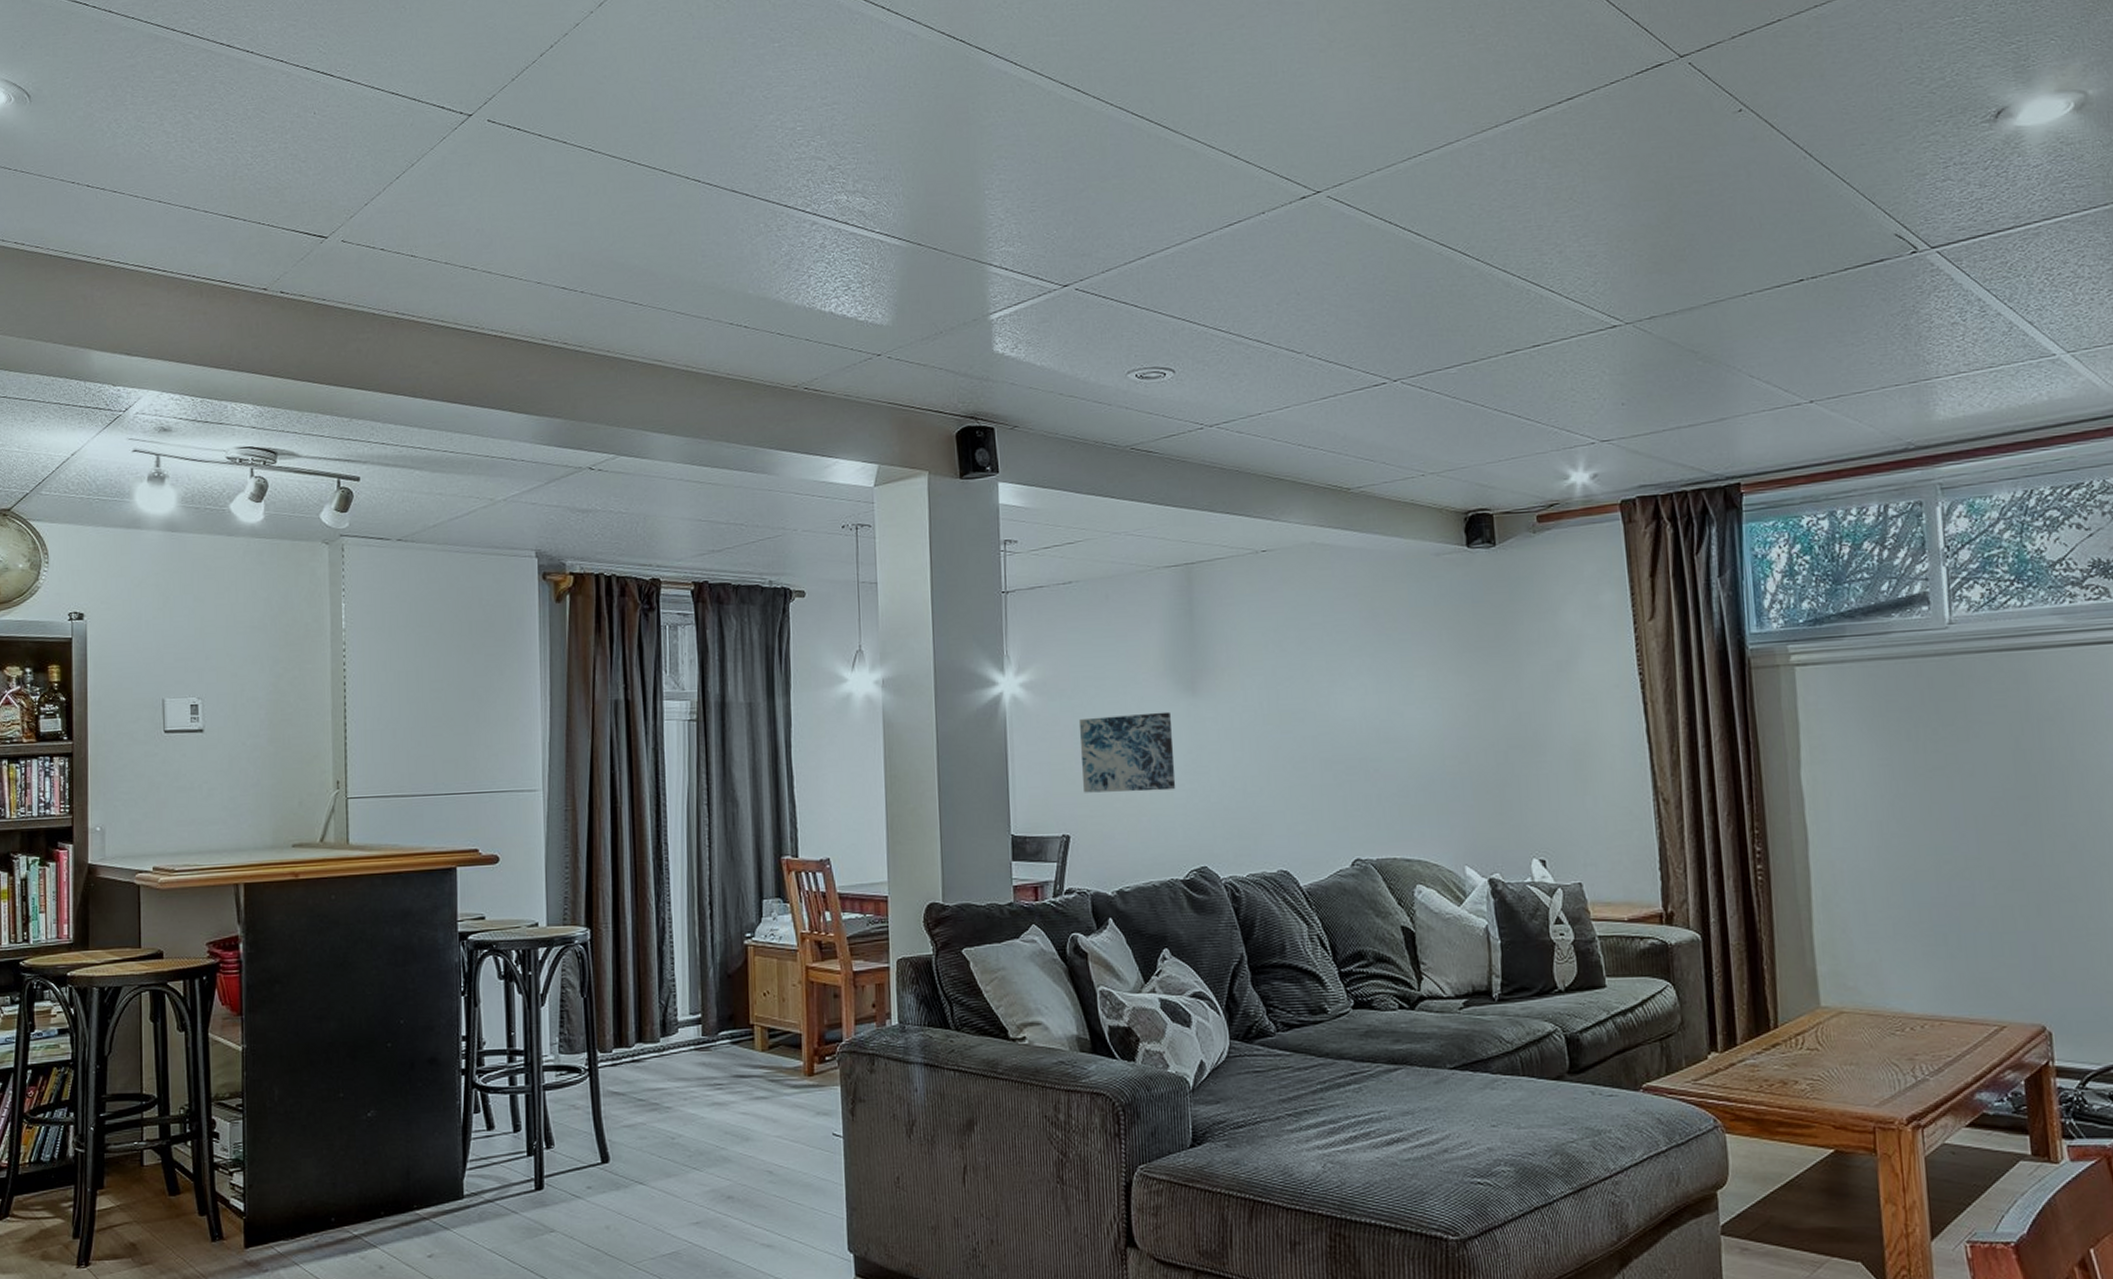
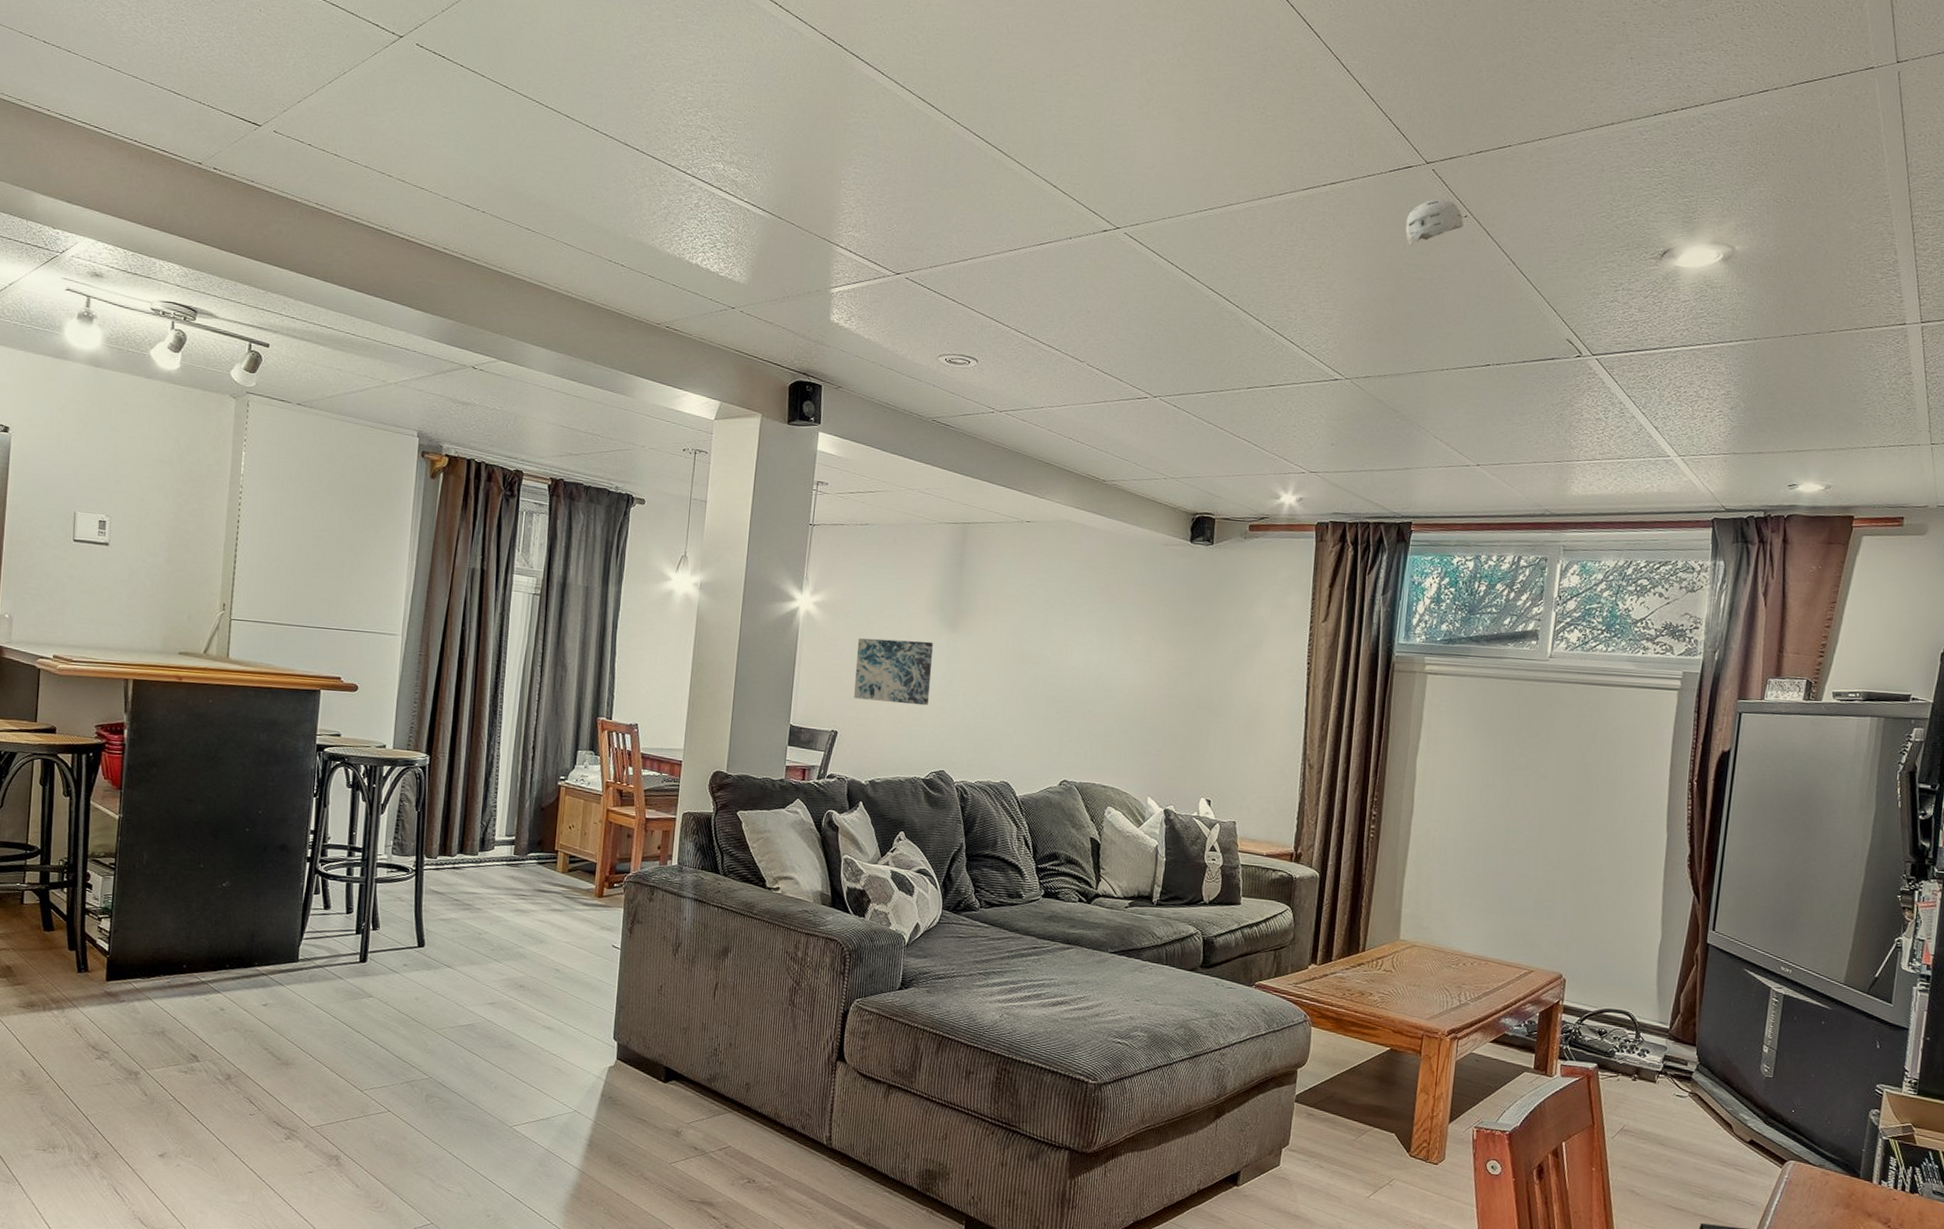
smoke detector: none [1667,95,1739,155] -> present [1405,199,1464,246]

